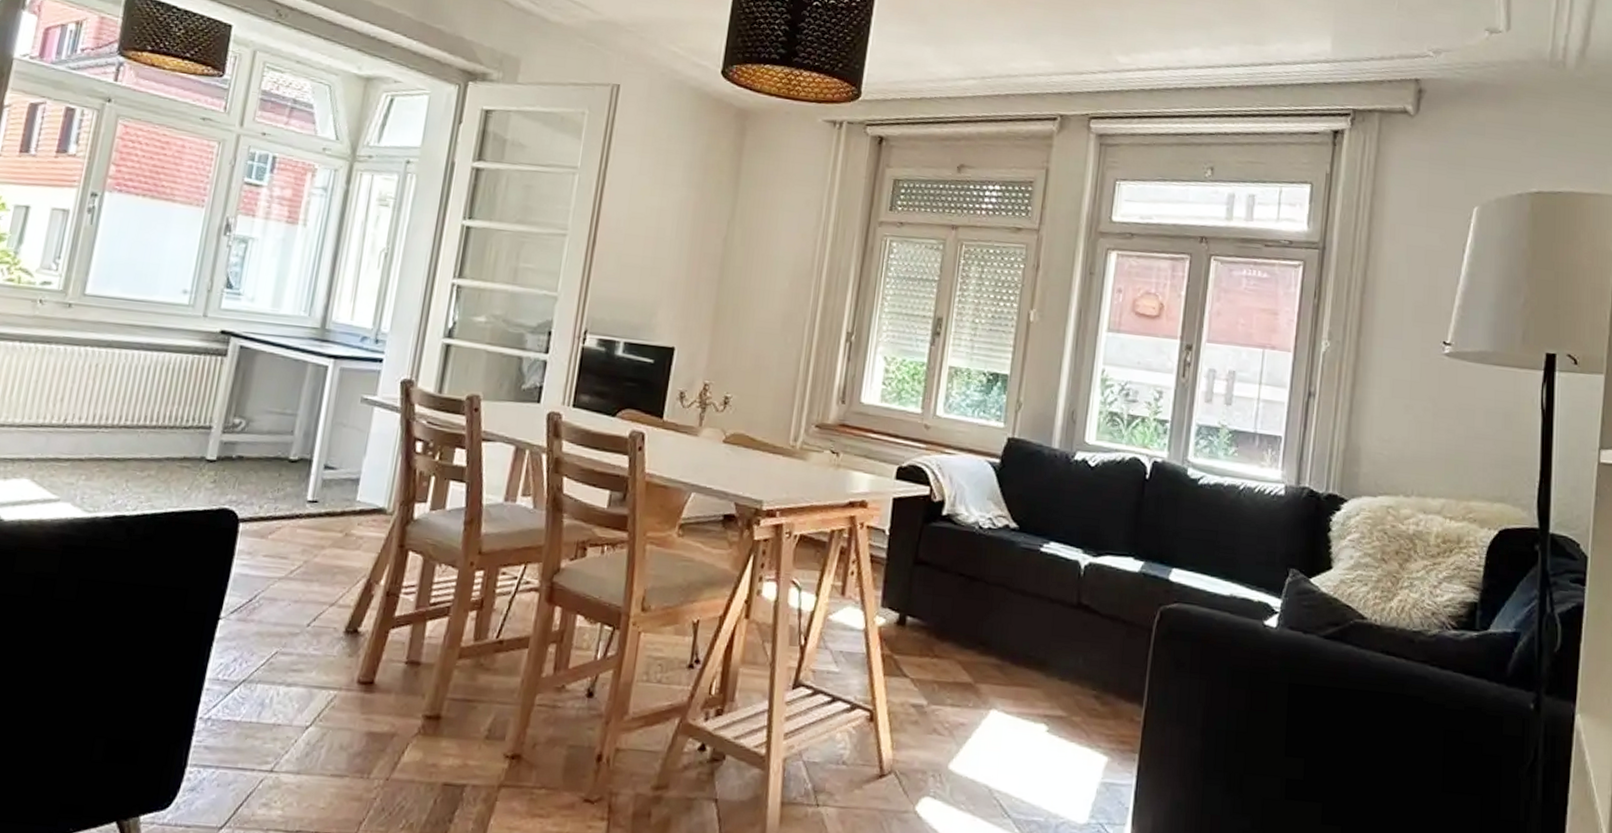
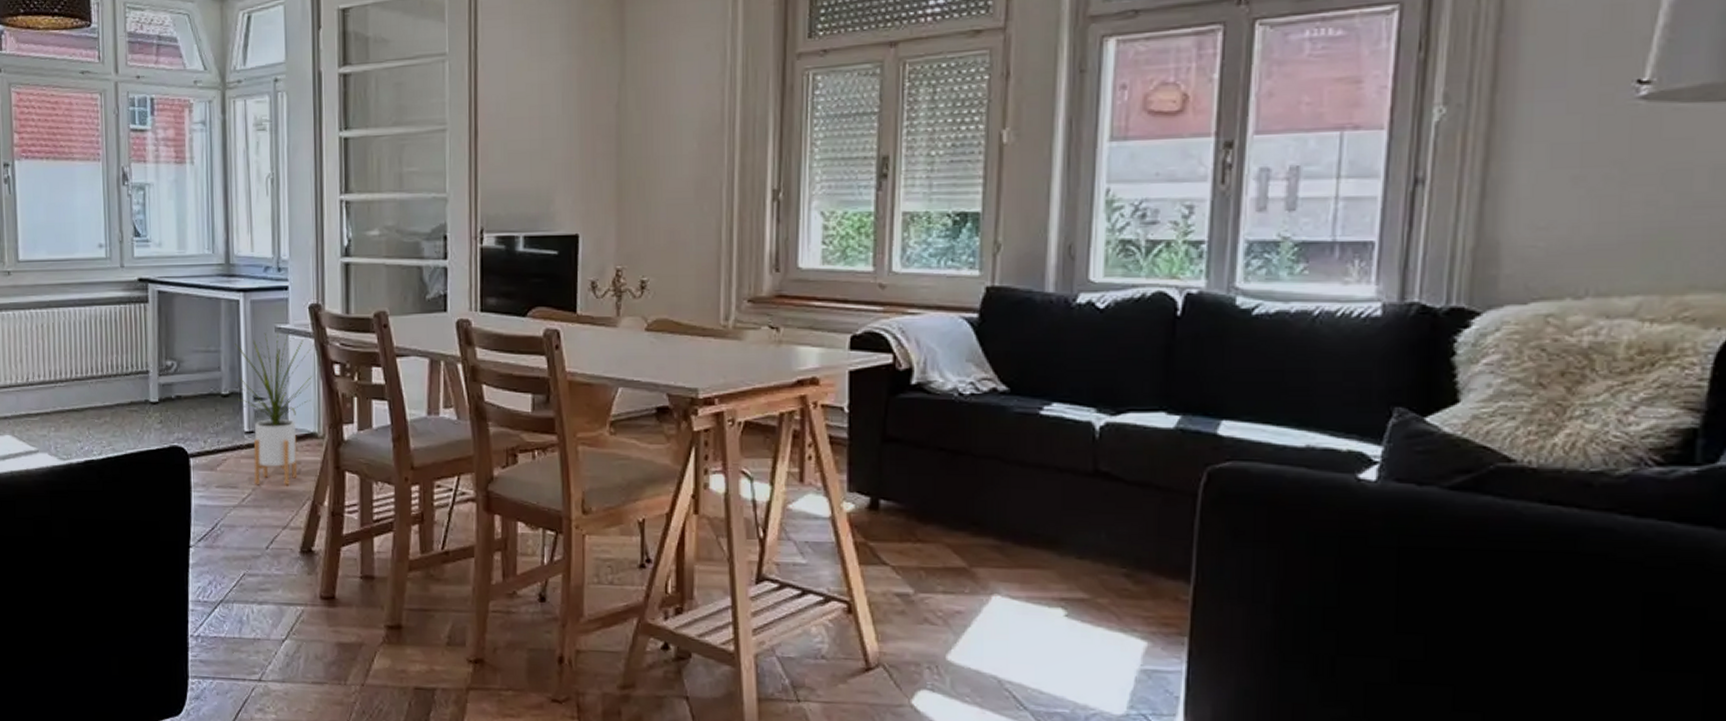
house plant: none [306,402,399,561] -> present [234,333,314,486]

